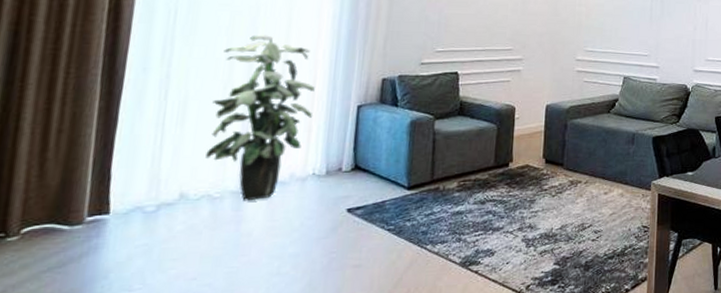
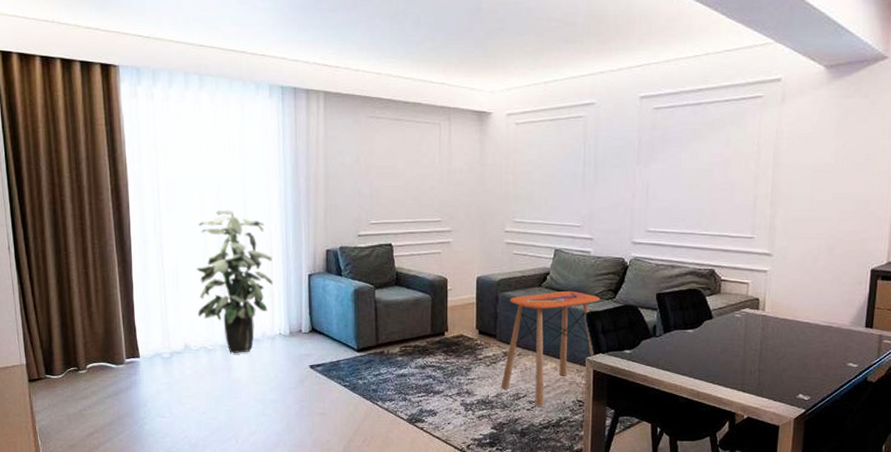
side table: none [566,116,665,236] -> present [501,290,600,407]

